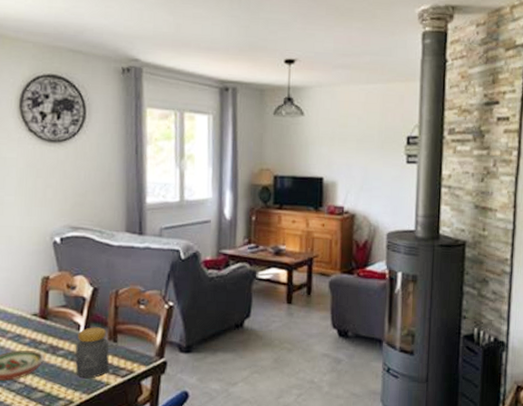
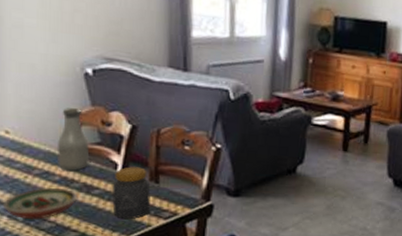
bottle: none [28,274,57,333] -> present [58,108,90,171]

